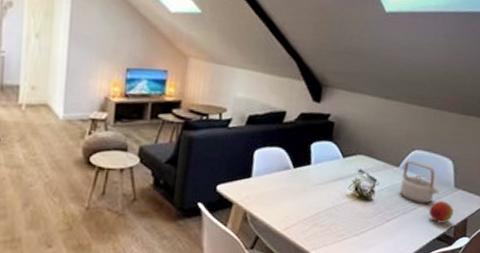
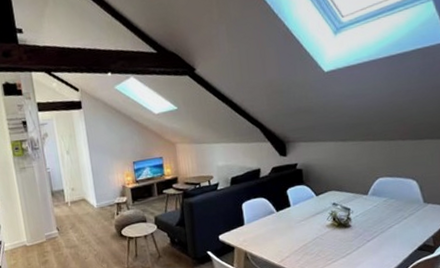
teapot: present [400,161,440,204] -> none [372,188,411,222]
fruit: present [428,201,454,224] -> none [404,216,429,236]

